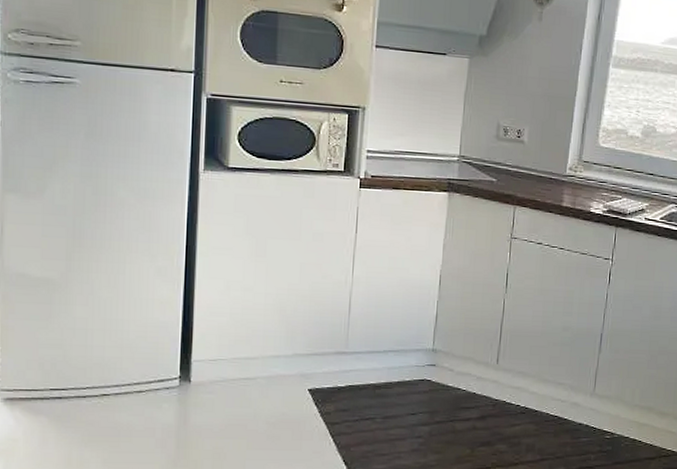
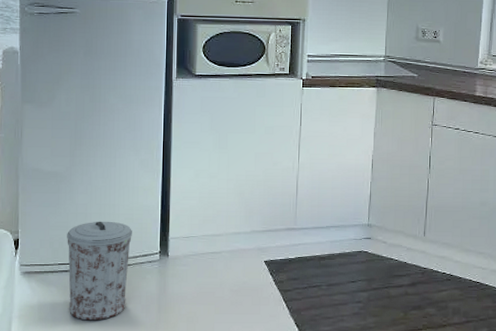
trash can: none [61,338,145,457] -> present [67,221,132,321]

